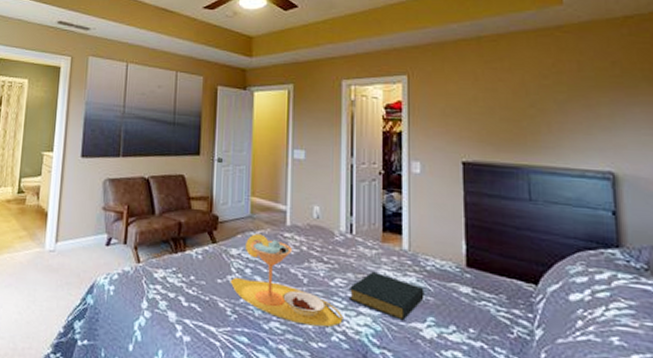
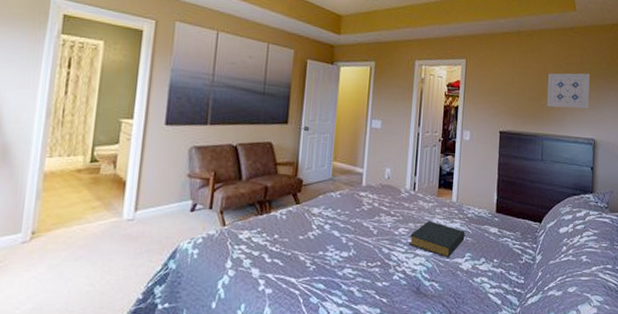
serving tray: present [230,234,343,327] -> none [310,194,404,269]
wall art: none [529,83,599,131] -> present [547,73,590,109]

